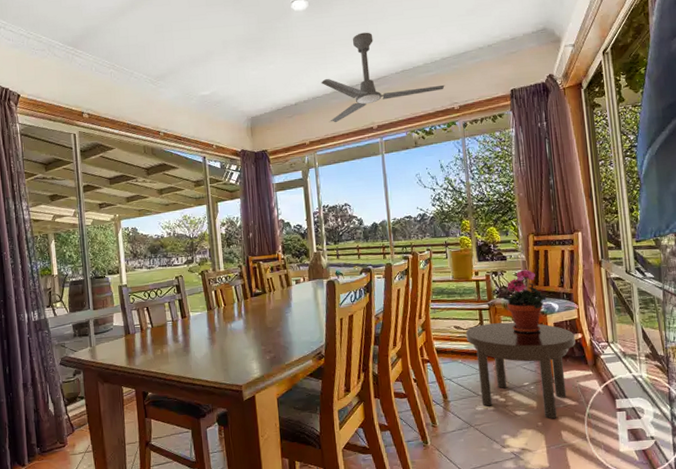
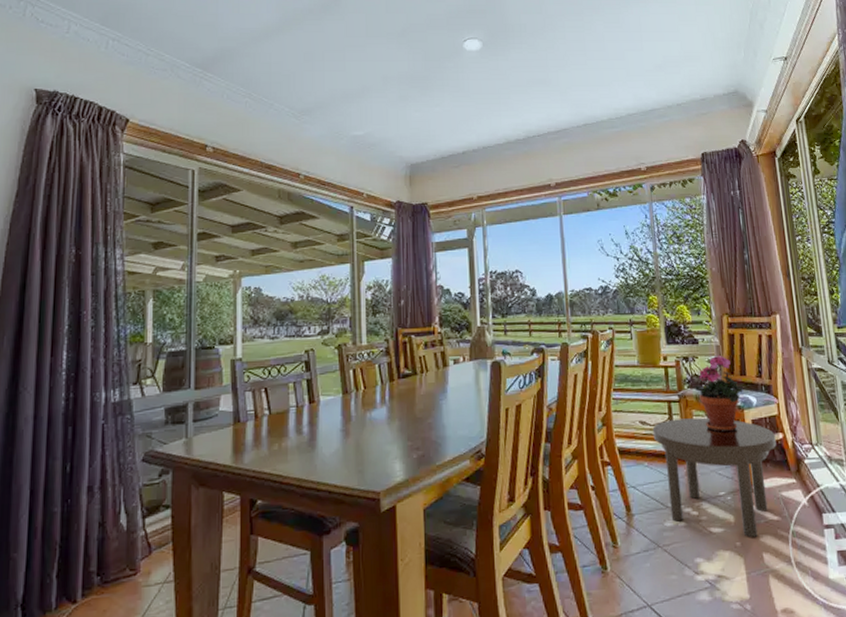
ceiling fan: present [321,32,445,123] -> none [493,80,631,177]

